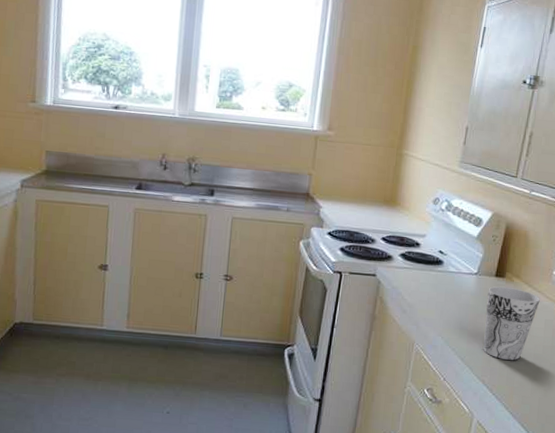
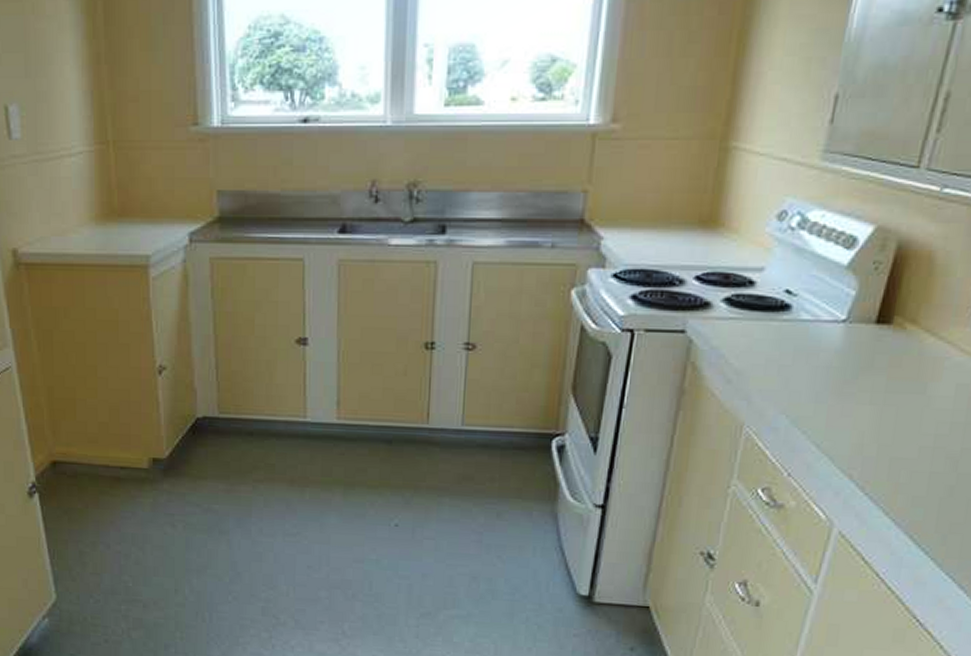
cup: present [483,286,540,361] -> none [852,338,950,446]

